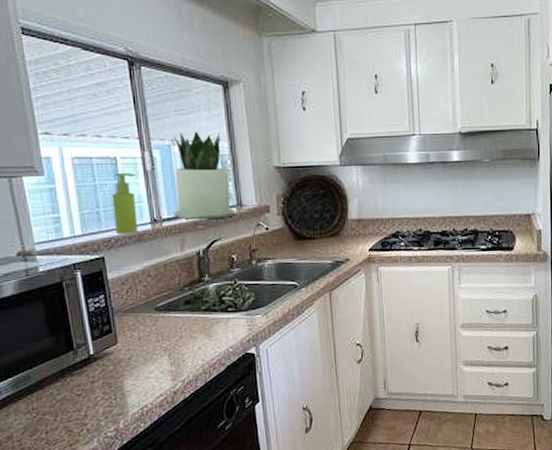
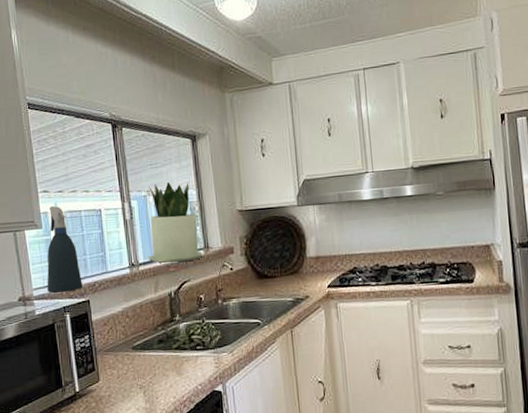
spray bottle: none [51,150,96,248] -> present [47,205,83,293]
soap dispenser: present [111,172,139,234] -> none [96,222,119,279]

